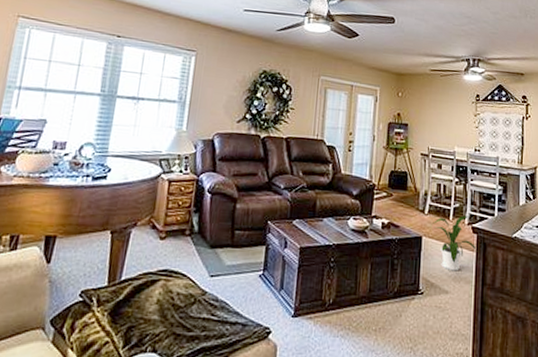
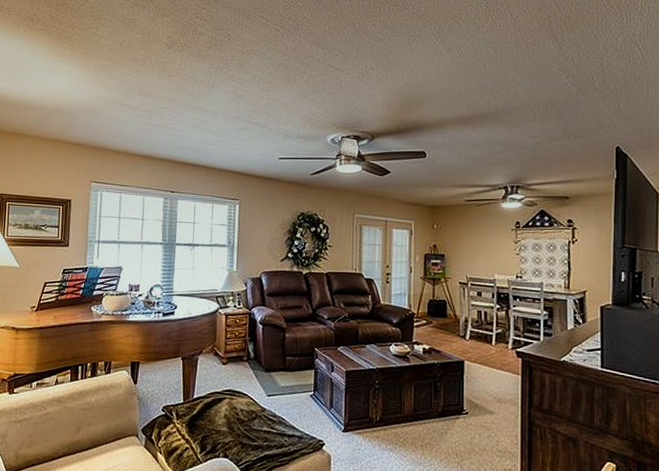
house plant: present [433,215,478,271] -> none [475,340,523,393]

